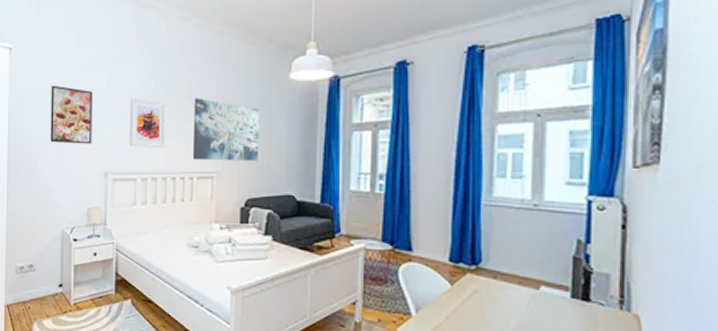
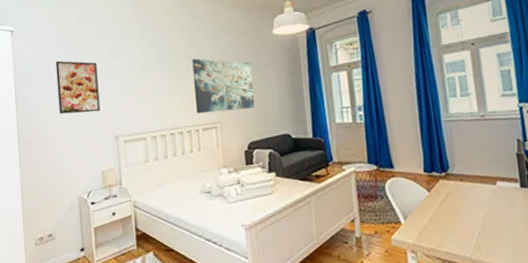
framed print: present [130,97,165,147] -> none [133,64,170,109]

